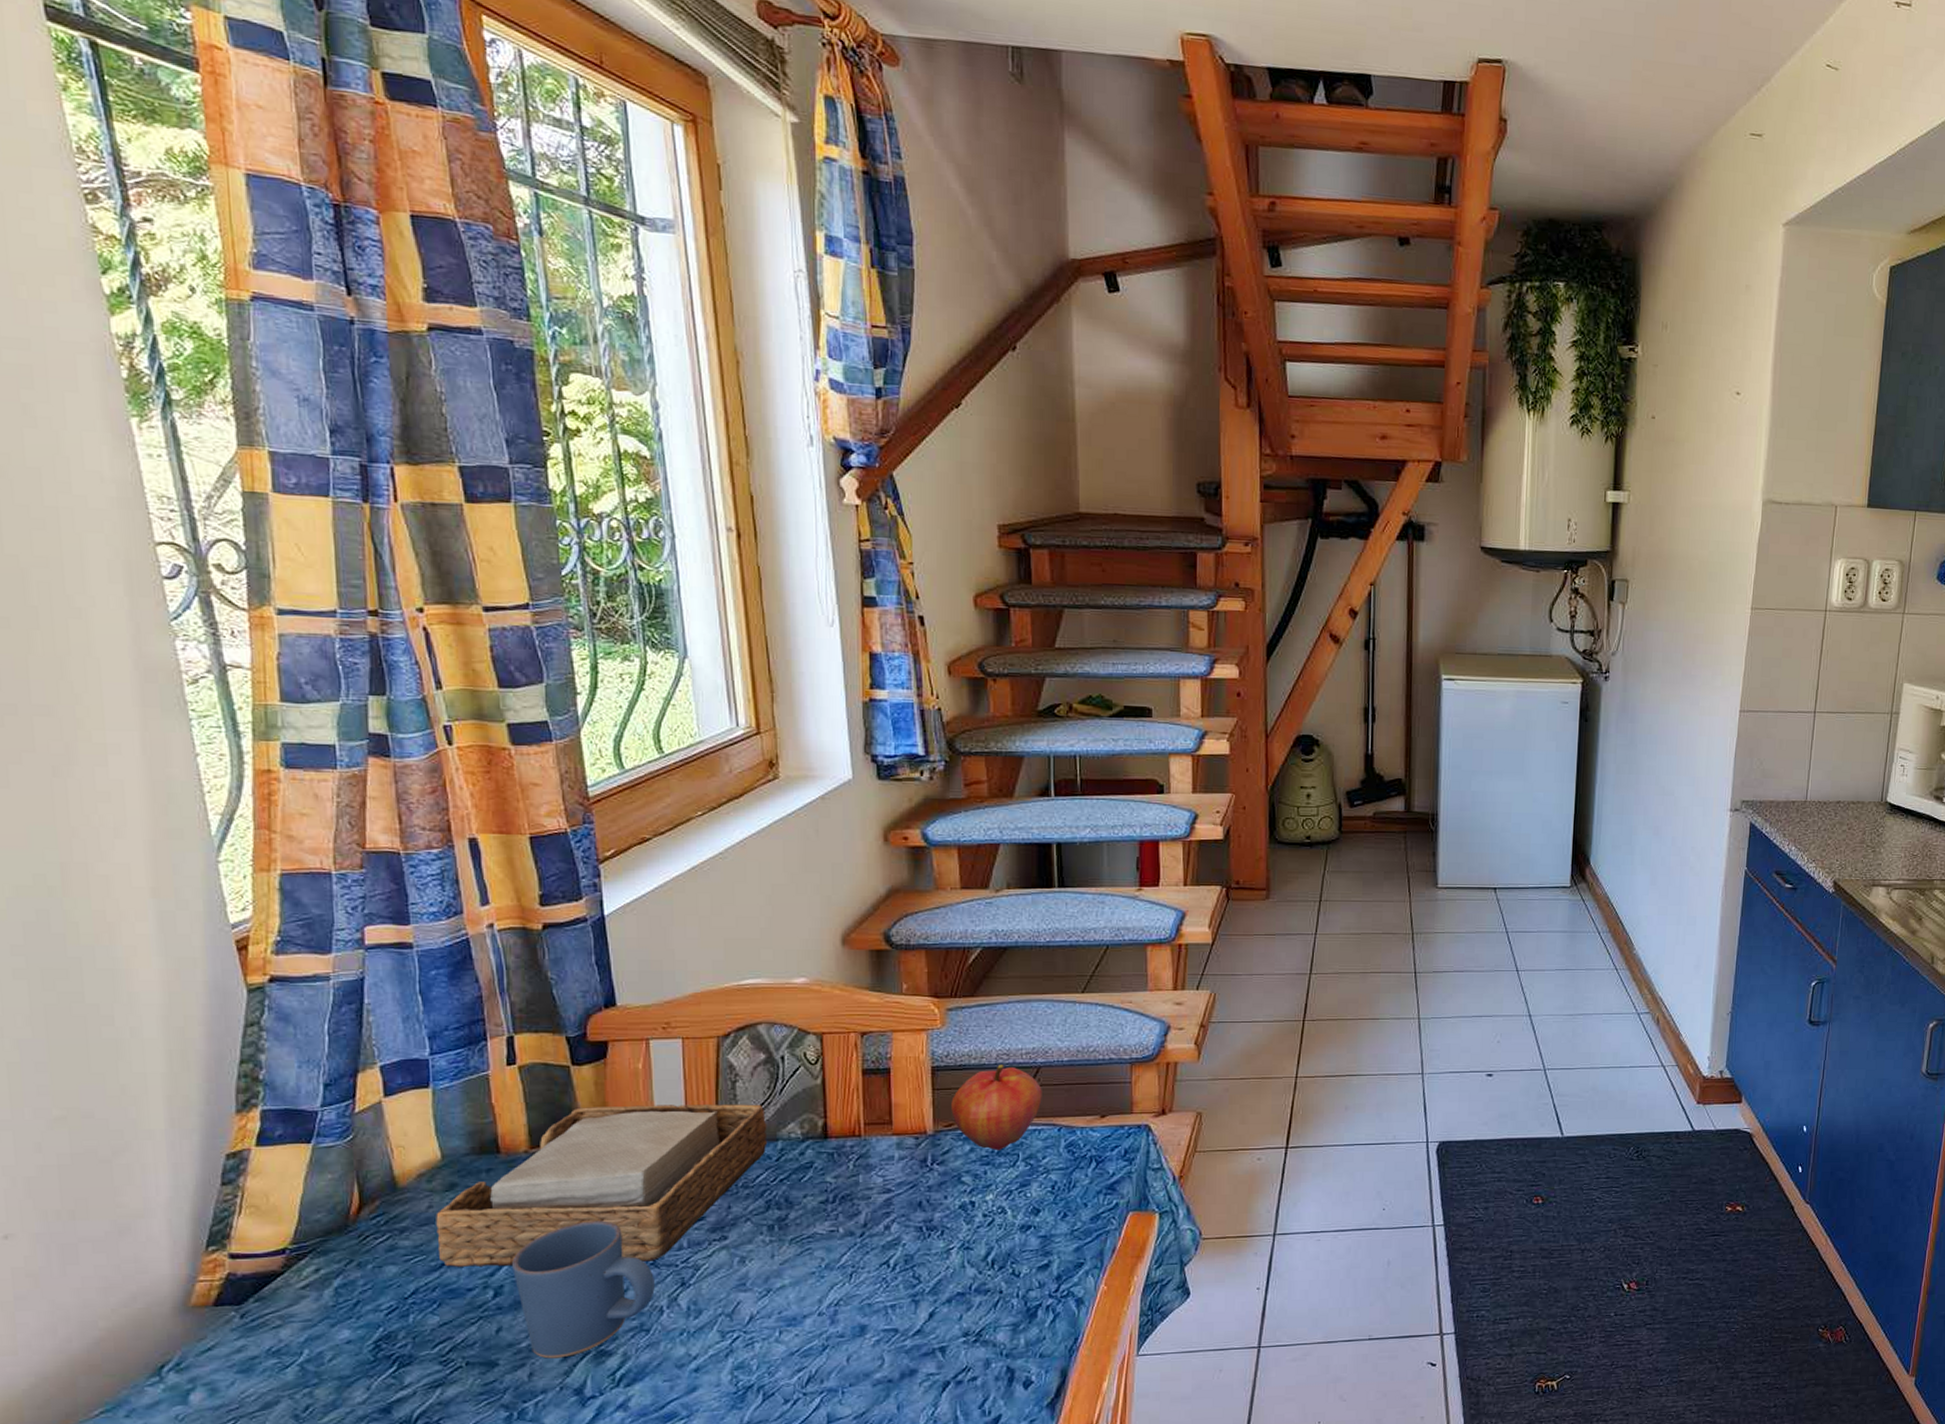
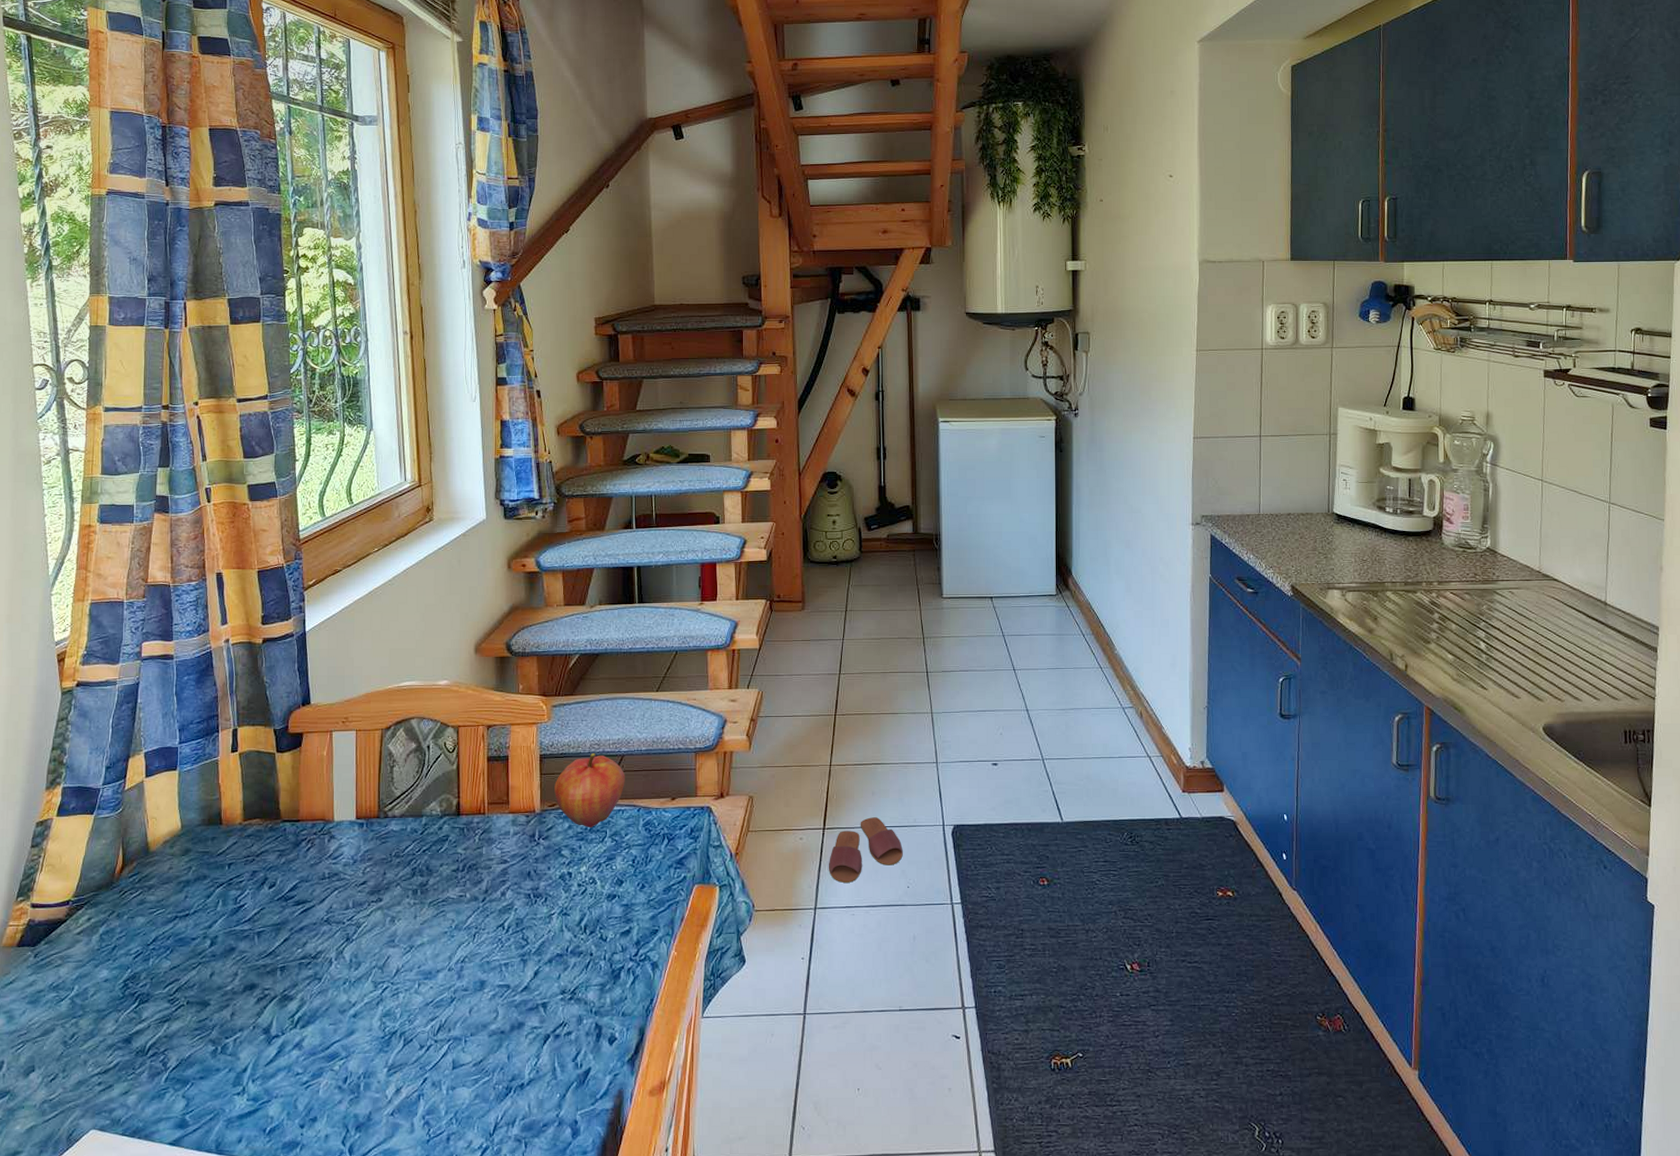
napkin holder: present [436,1104,768,1267] -> none [173,785,415,919]
mug: present [512,1220,655,1359] -> none [225,883,327,1001]
slippers: none [1291,1134,1379,1206] -> present [829,817,903,883]

